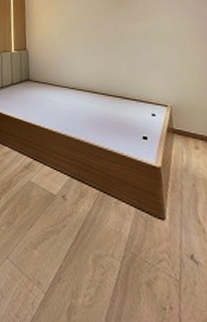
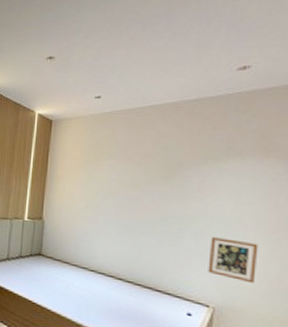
picture frame: none [158,48,198,83] -> present [208,237,258,284]

